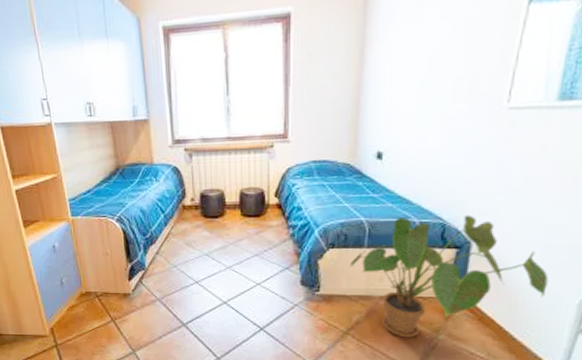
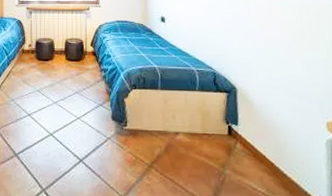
house plant: present [350,214,549,338] -> none [149,66,300,172]

